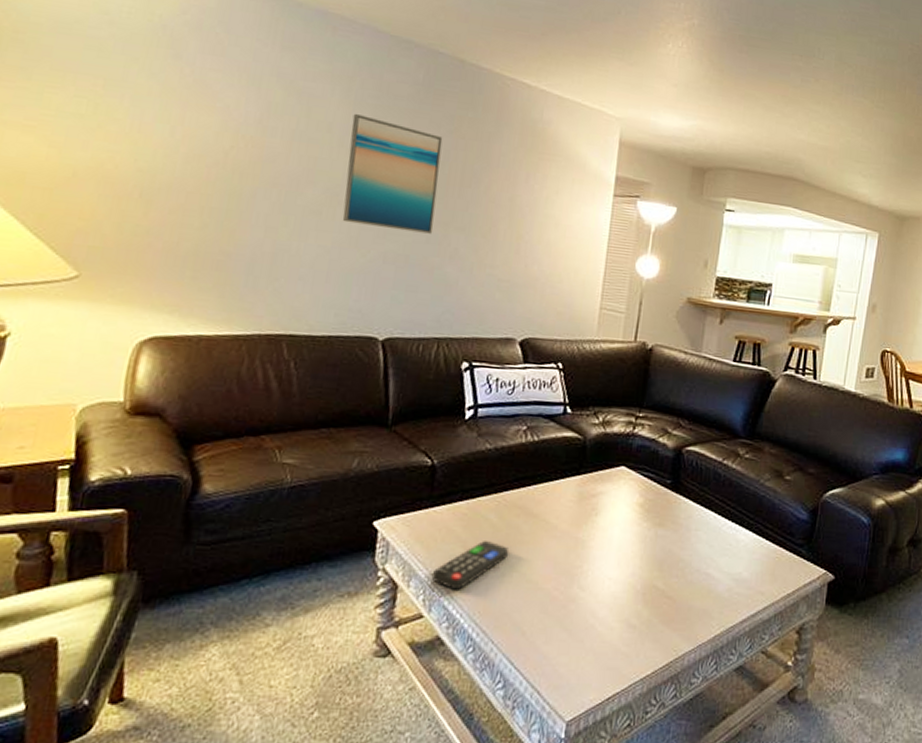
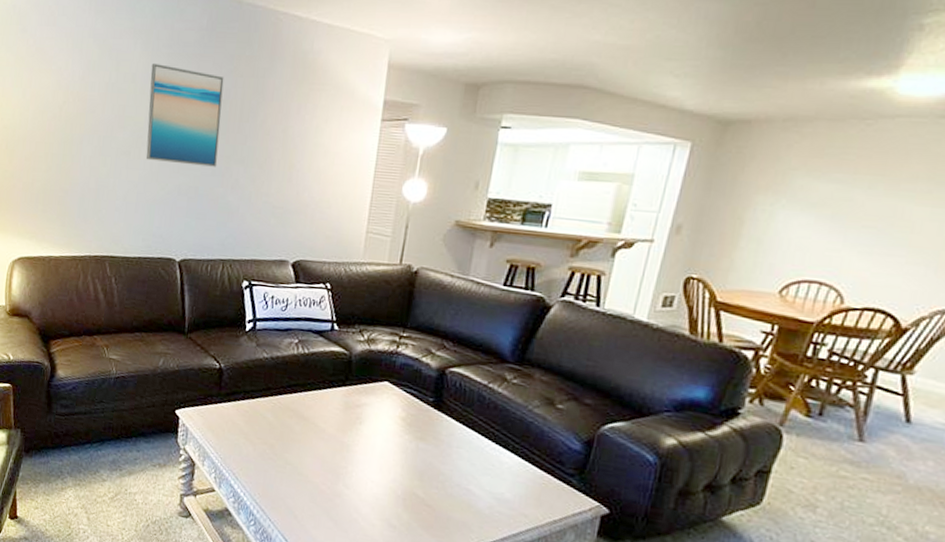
remote control: present [432,541,510,590] -> none [221,435,284,474]

